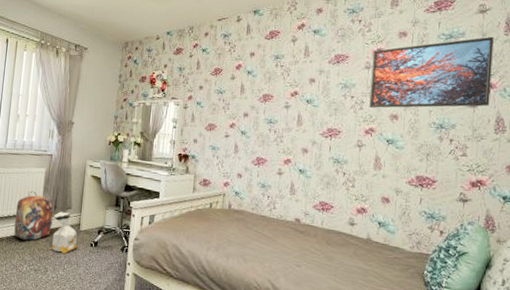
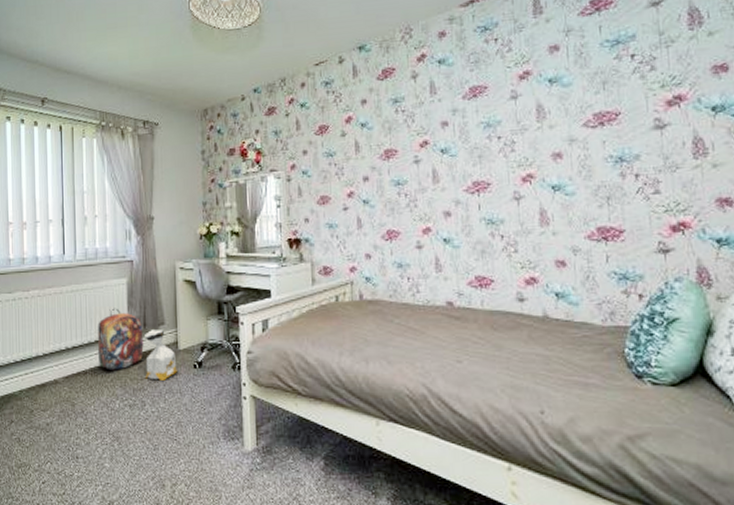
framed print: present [369,36,494,108] -> none [518,33,681,148]

